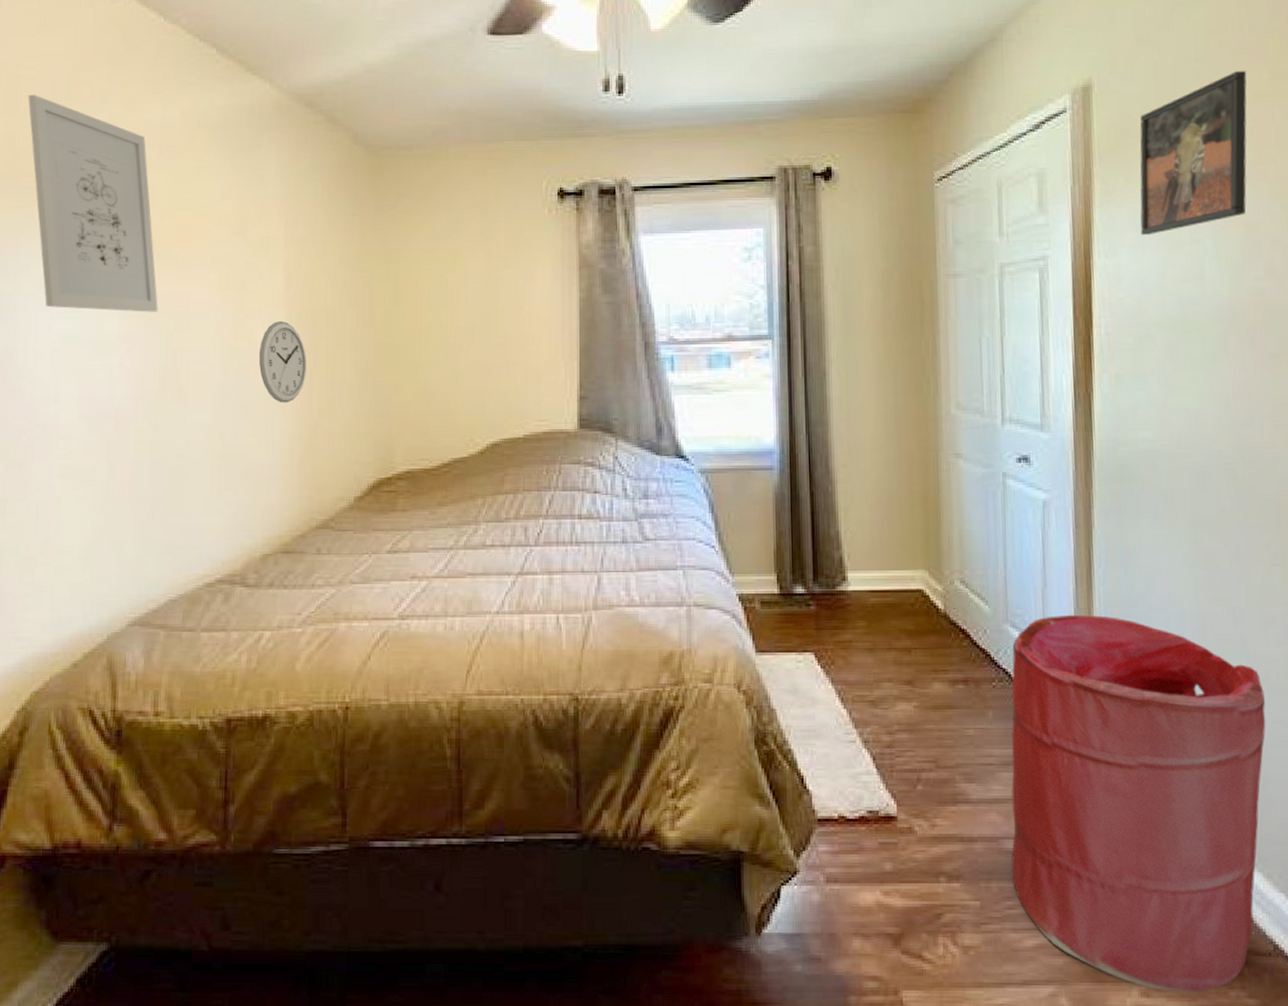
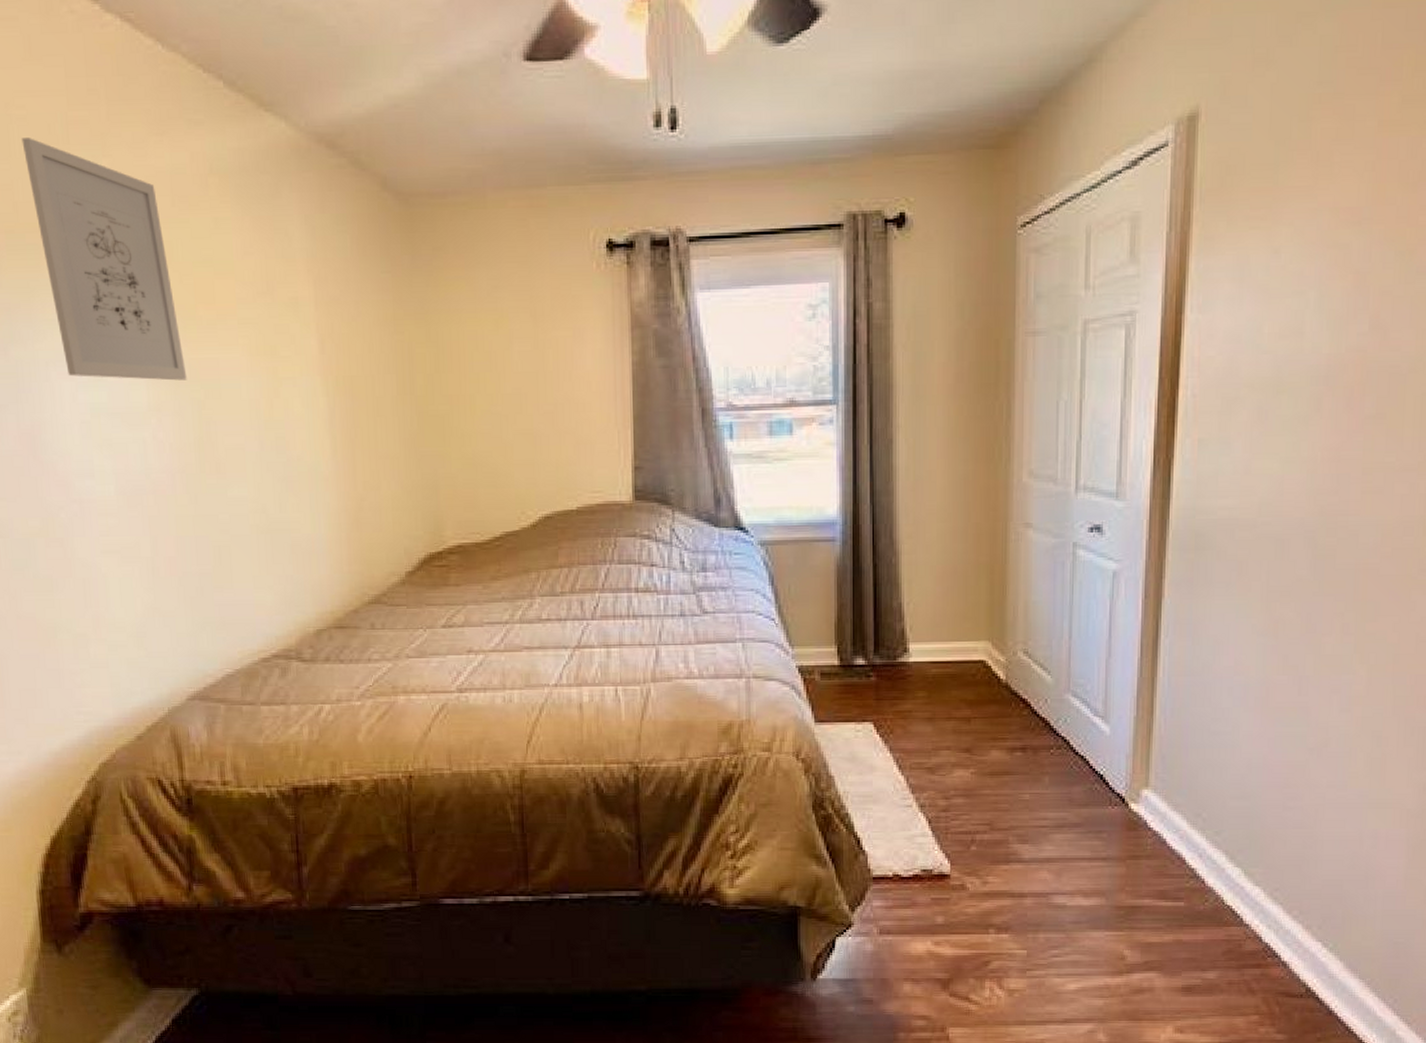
wall clock: present [259,320,307,403] -> none [297,388,349,476]
laundry hamper: present [1011,614,1266,992] -> none [1058,684,1322,1028]
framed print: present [1140,70,1247,236] -> none [1238,94,1375,287]

